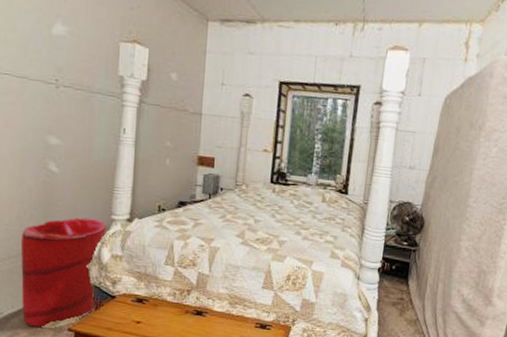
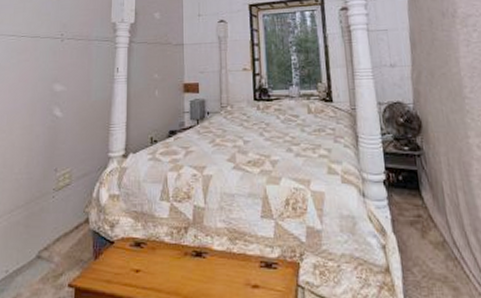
laundry hamper: present [21,217,107,327] -> none [26,158,104,285]

